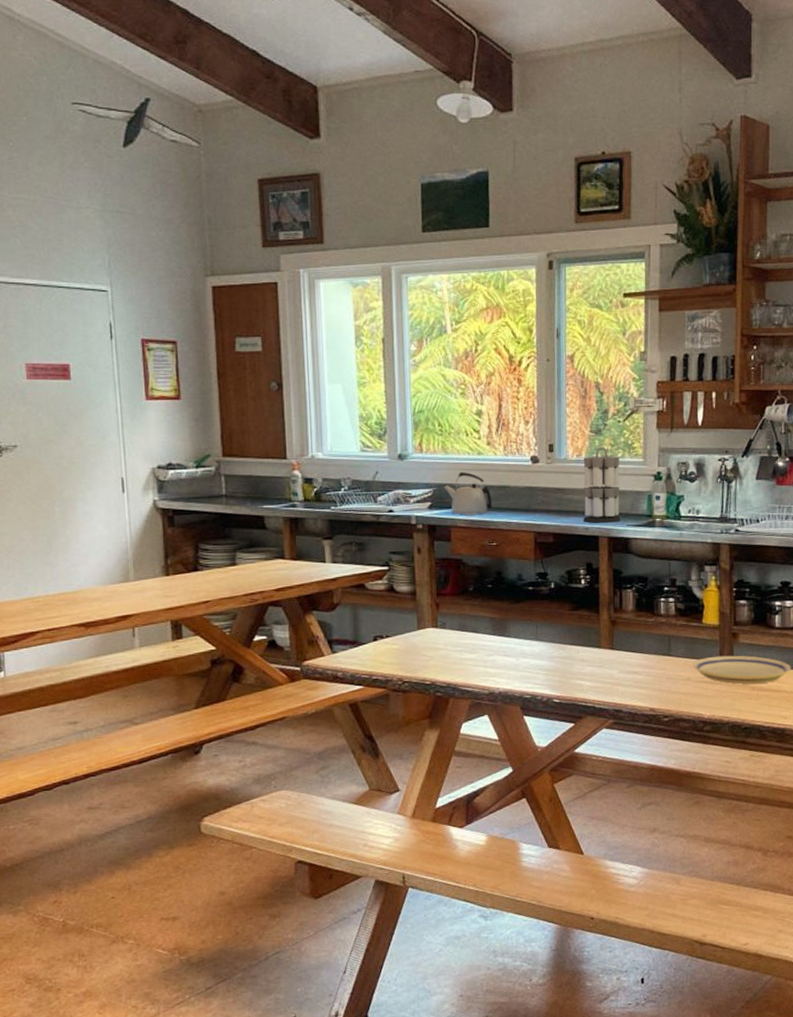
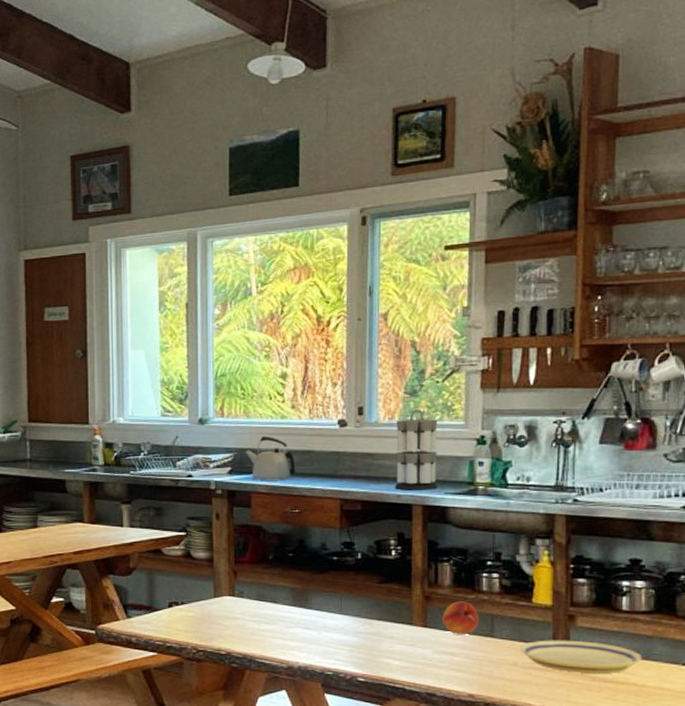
fruit: none [626,624,659,656] -> present [441,601,480,635]

